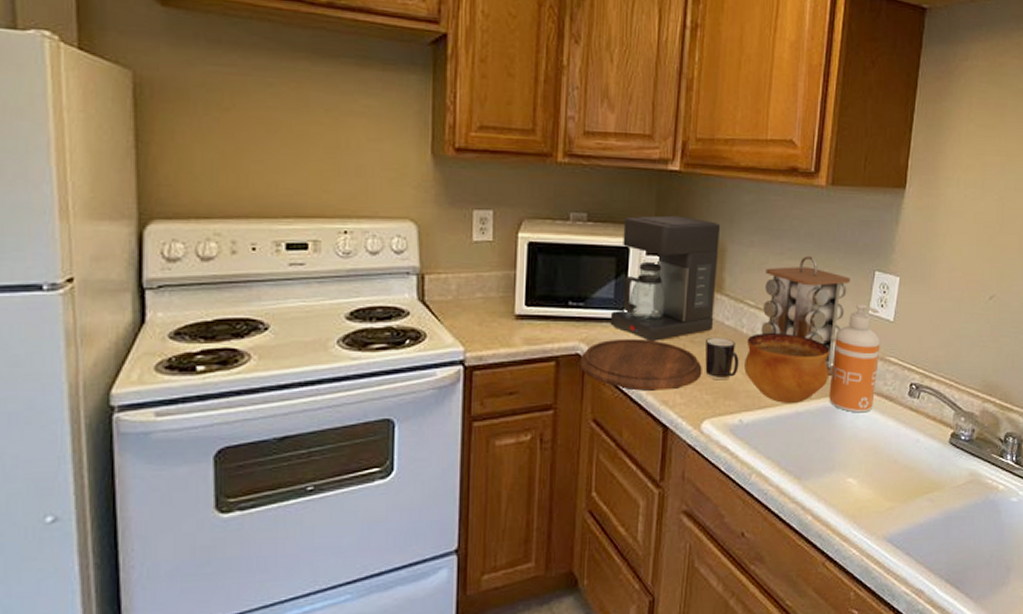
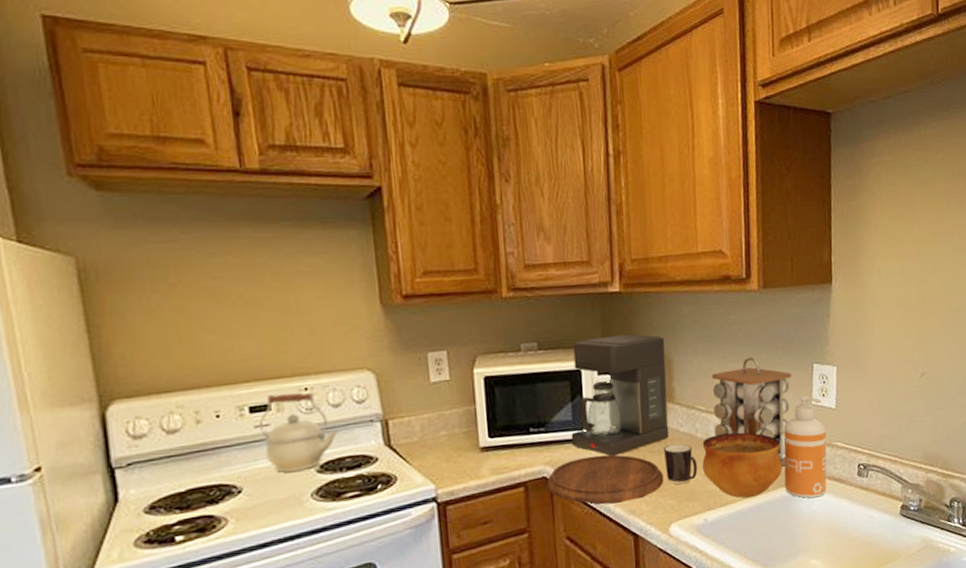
kettle: none [294,233,372,316] -> present [258,392,338,473]

